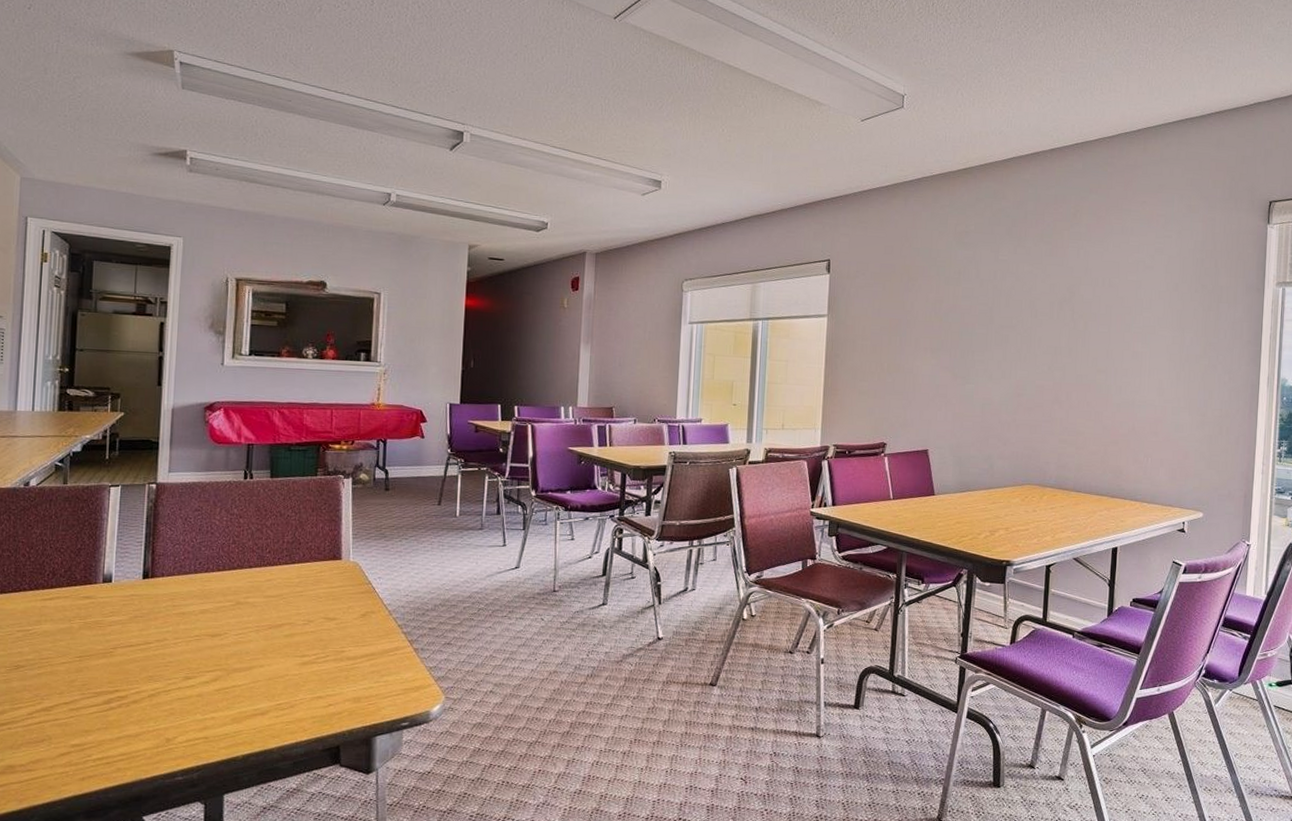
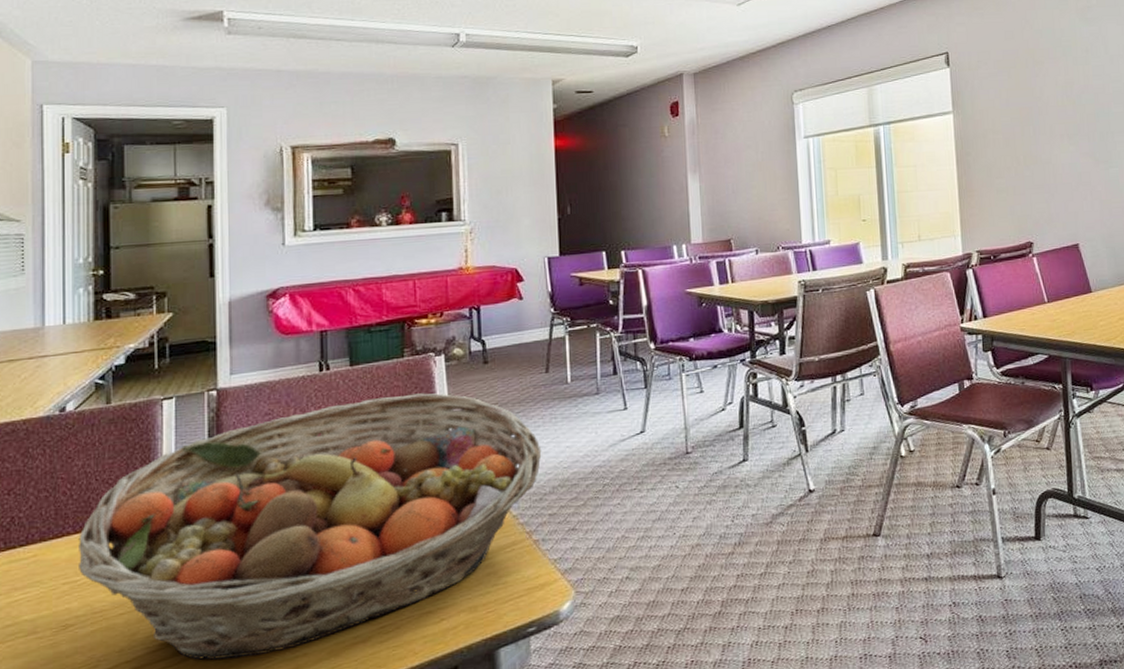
fruit basket: none [31,508,428,714] -> present [79,393,542,660]

